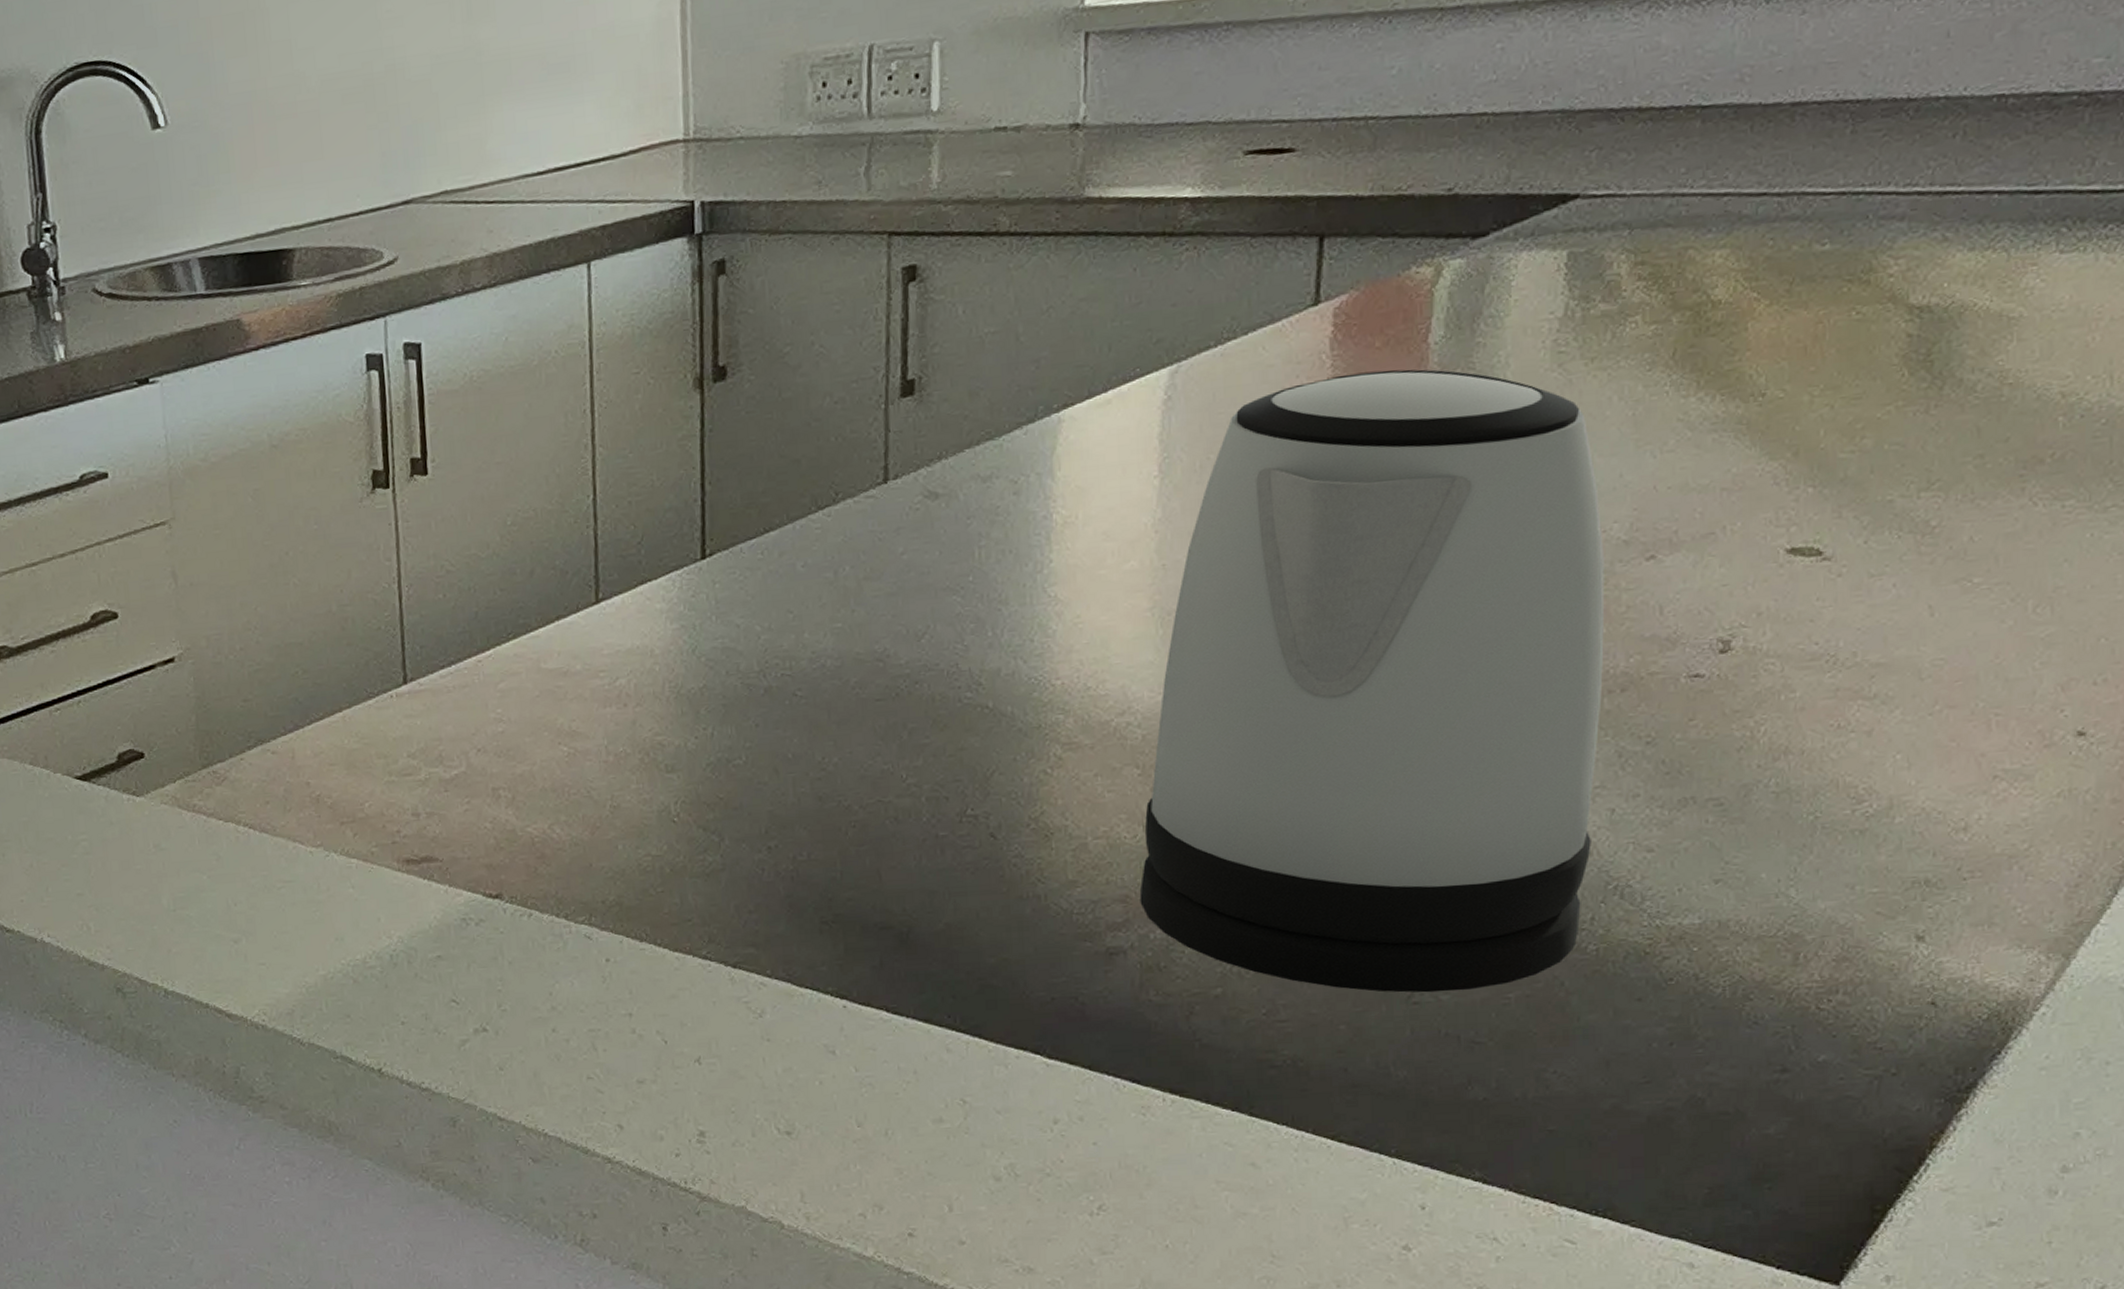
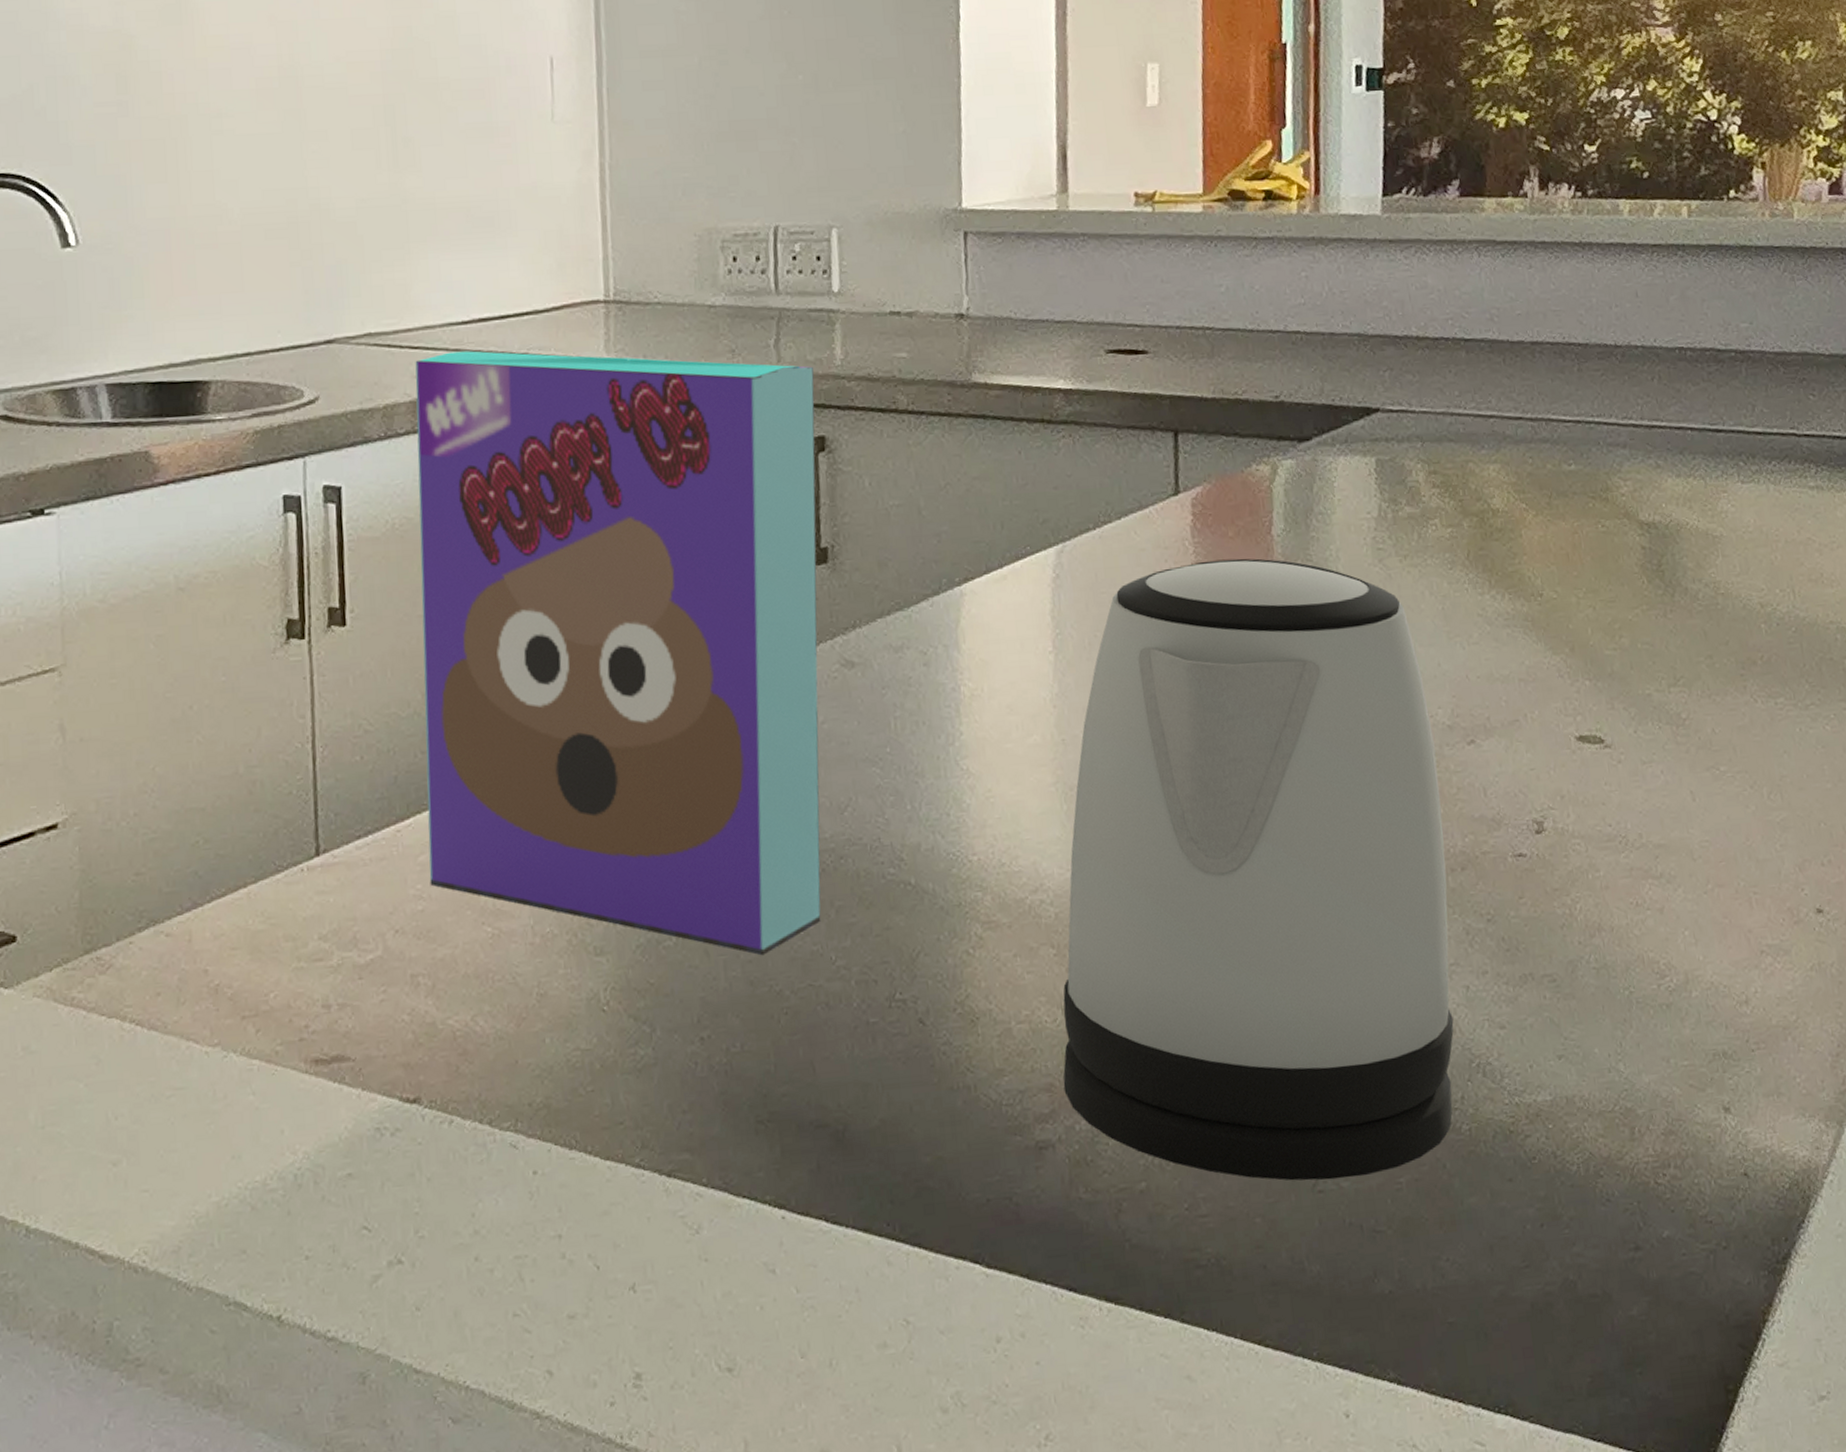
cereal box: none [491,192,907,774] -> present [415,351,821,956]

